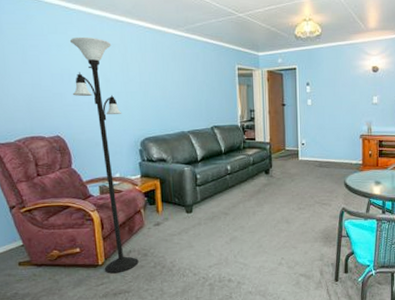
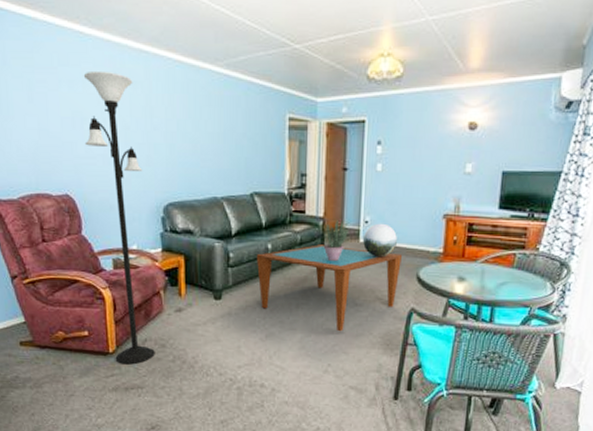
coffee table: none [218,163,332,231] -> present [256,244,402,332]
potted plant: none [271,143,290,176] -> present [323,219,348,261]
decorative sphere: none [302,144,327,171] -> present [363,223,397,258]

